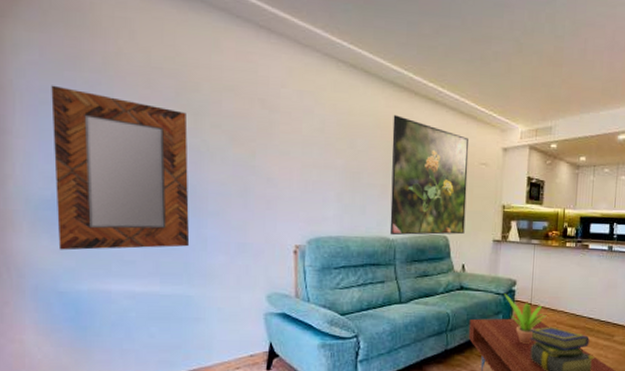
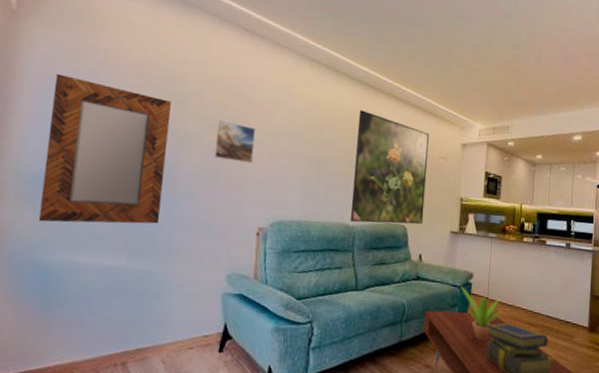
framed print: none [239,132,283,178] -> present [213,120,256,163]

